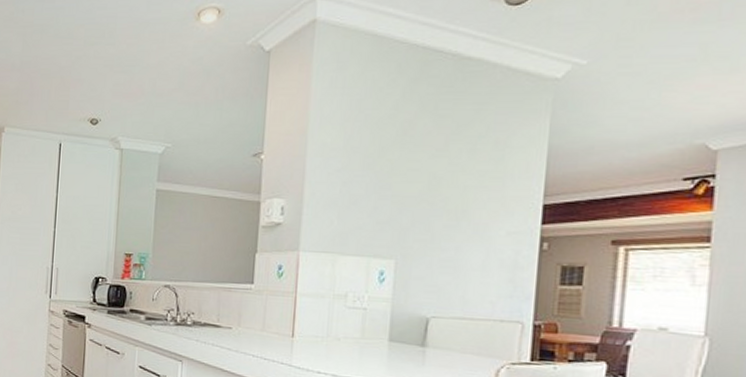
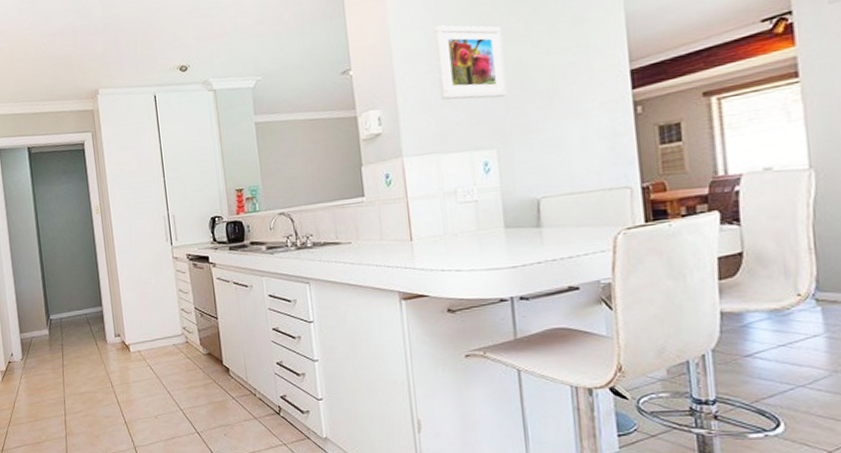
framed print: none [348,125,421,209] -> present [434,25,507,100]

